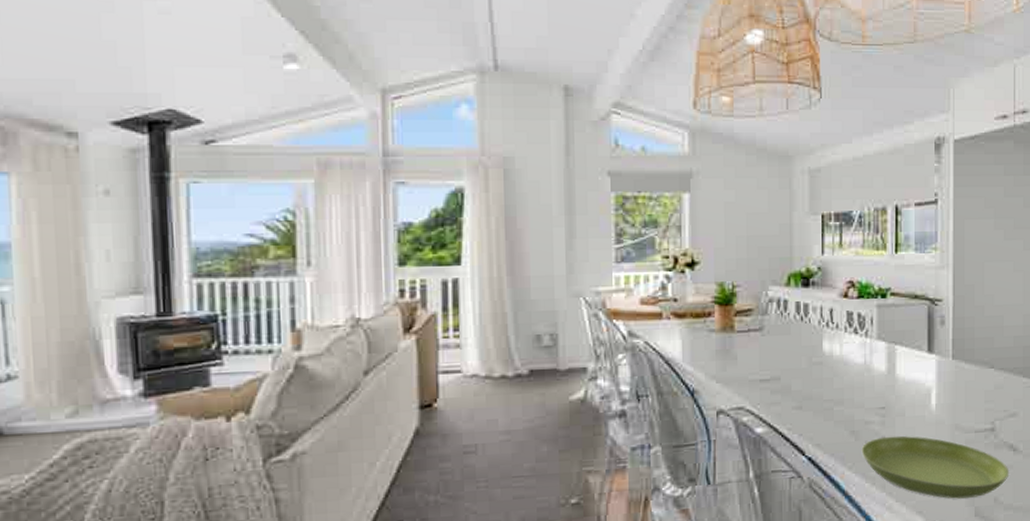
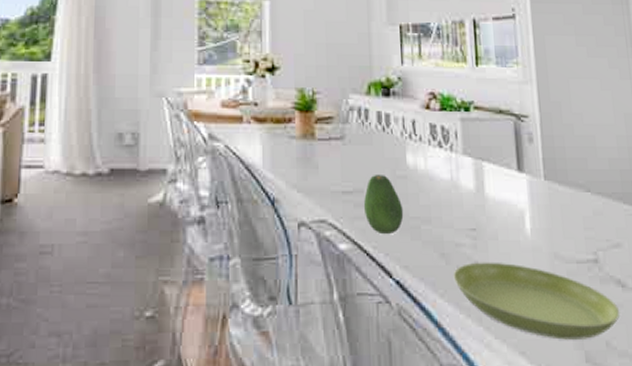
fruit: none [780,361,818,418] -> present [363,174,404,235]

